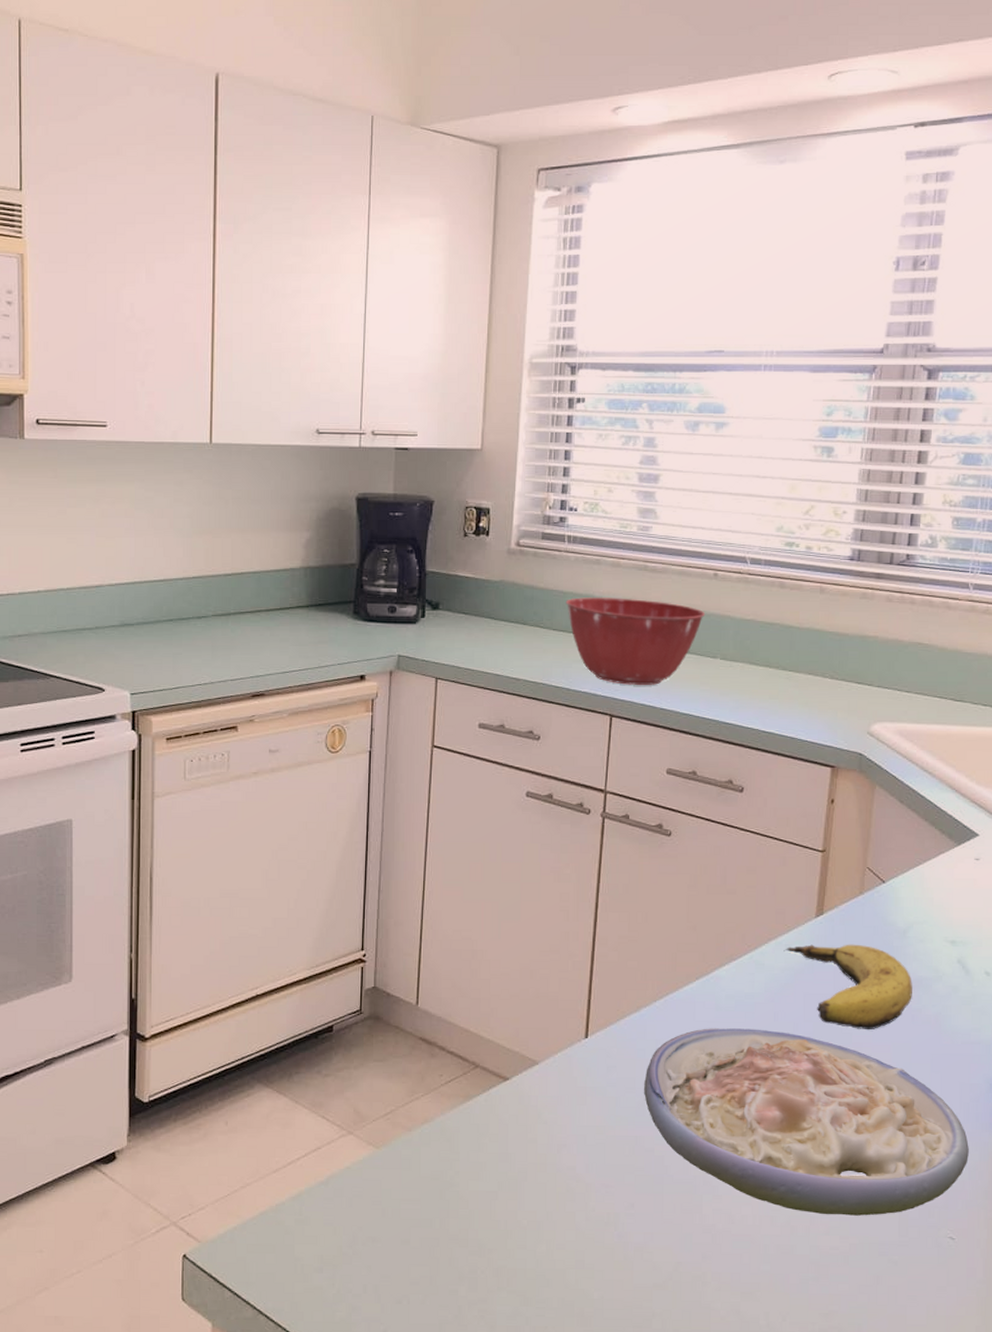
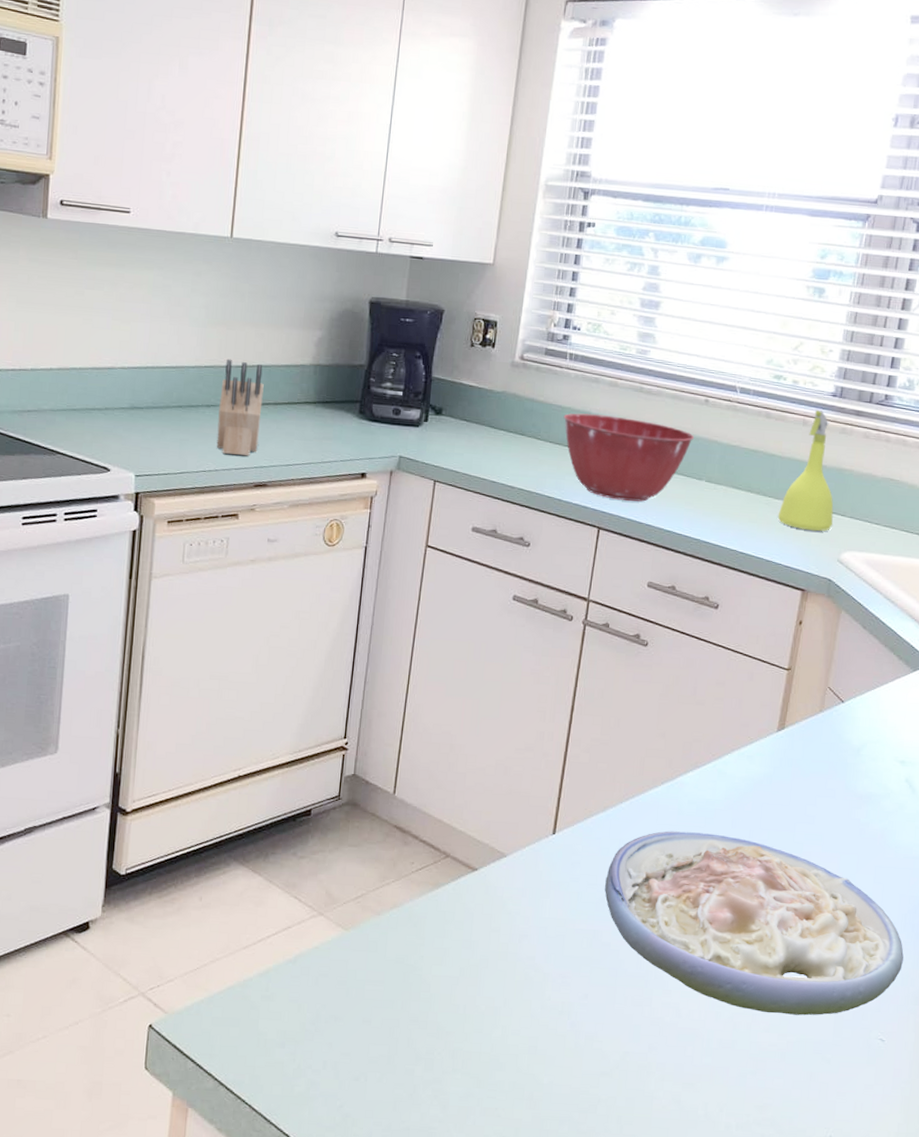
knife block: none [210,568,254,666] -> present [216,359,264,457]
banana: present [783,944,912,1031] -> none [745,757,863,841]
spray bottle: none [800,576,860,704] -> present [777,410,834,532]

